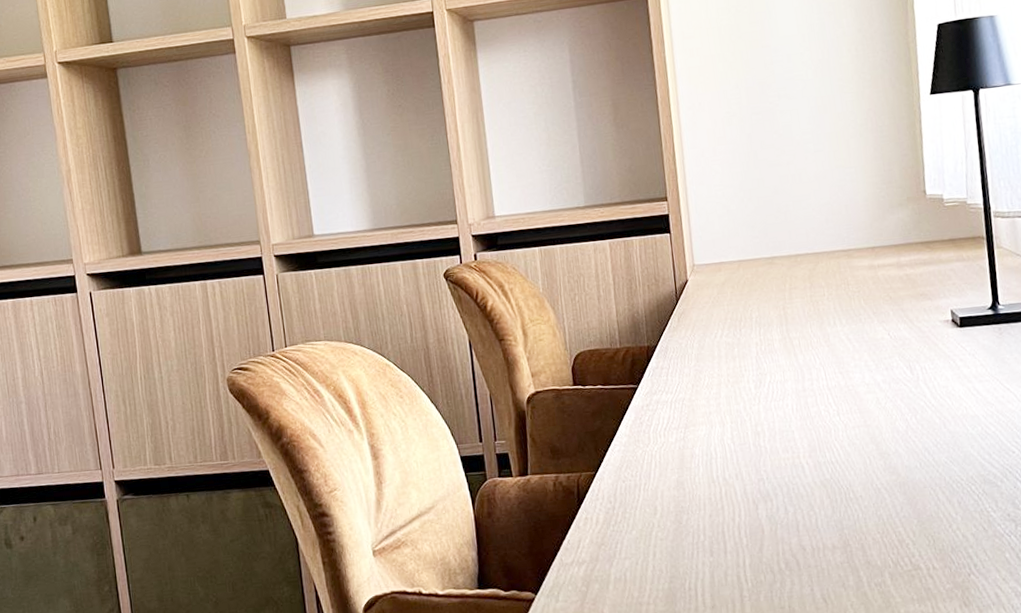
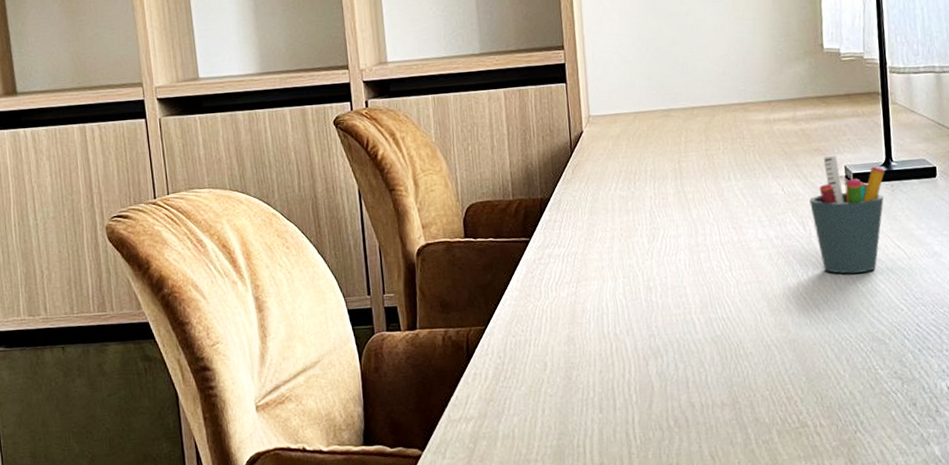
pen holder: none [916,300,993,417] -> present [809,156,885,274]

